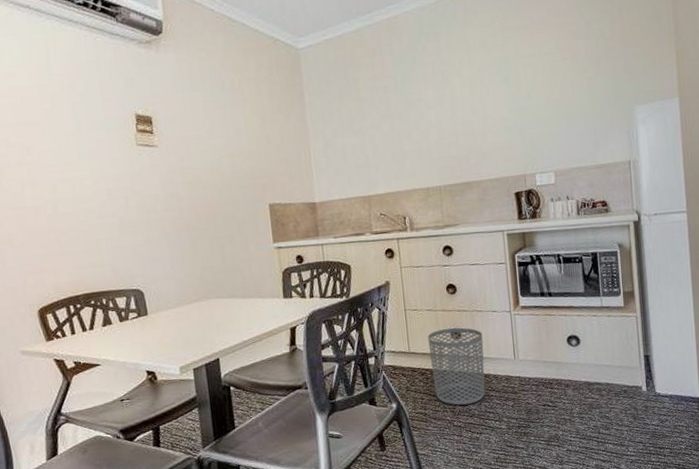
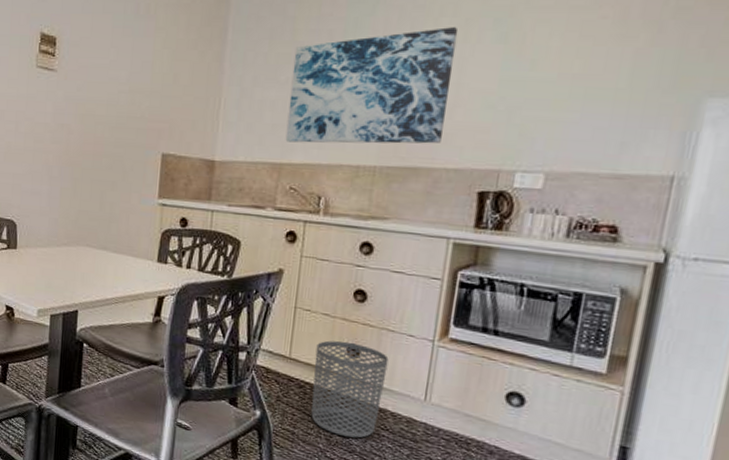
wall art: none [361,75,482,178] -> present [285,27,459,144]

